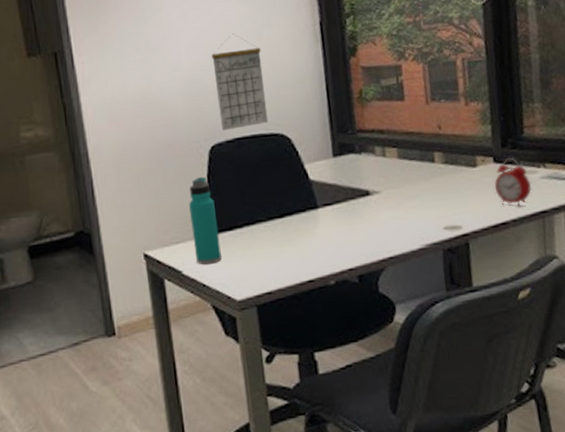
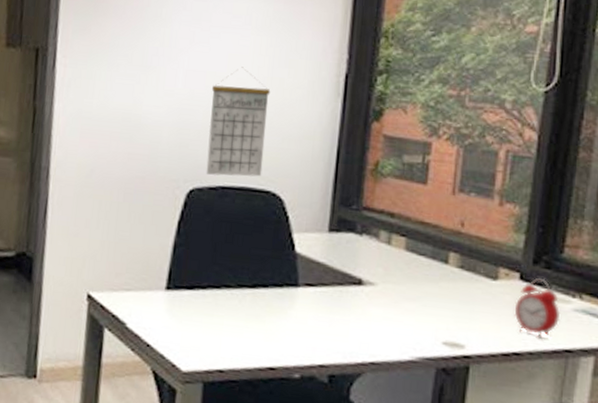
water bottle: present [189,176,223,265] -> none [145,221,180,323]

